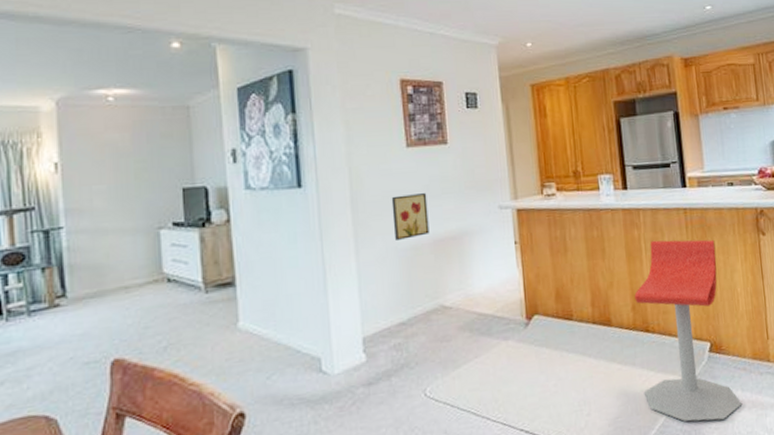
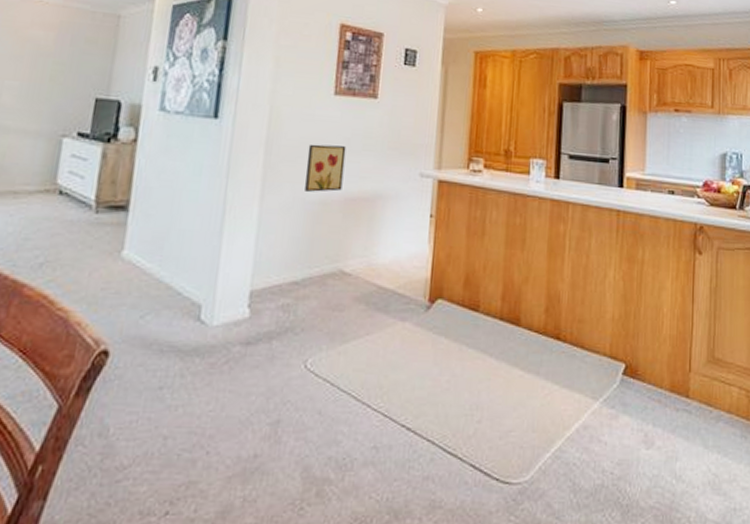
stool: present [634,239,743,422] -> none [545,239,652,455]

